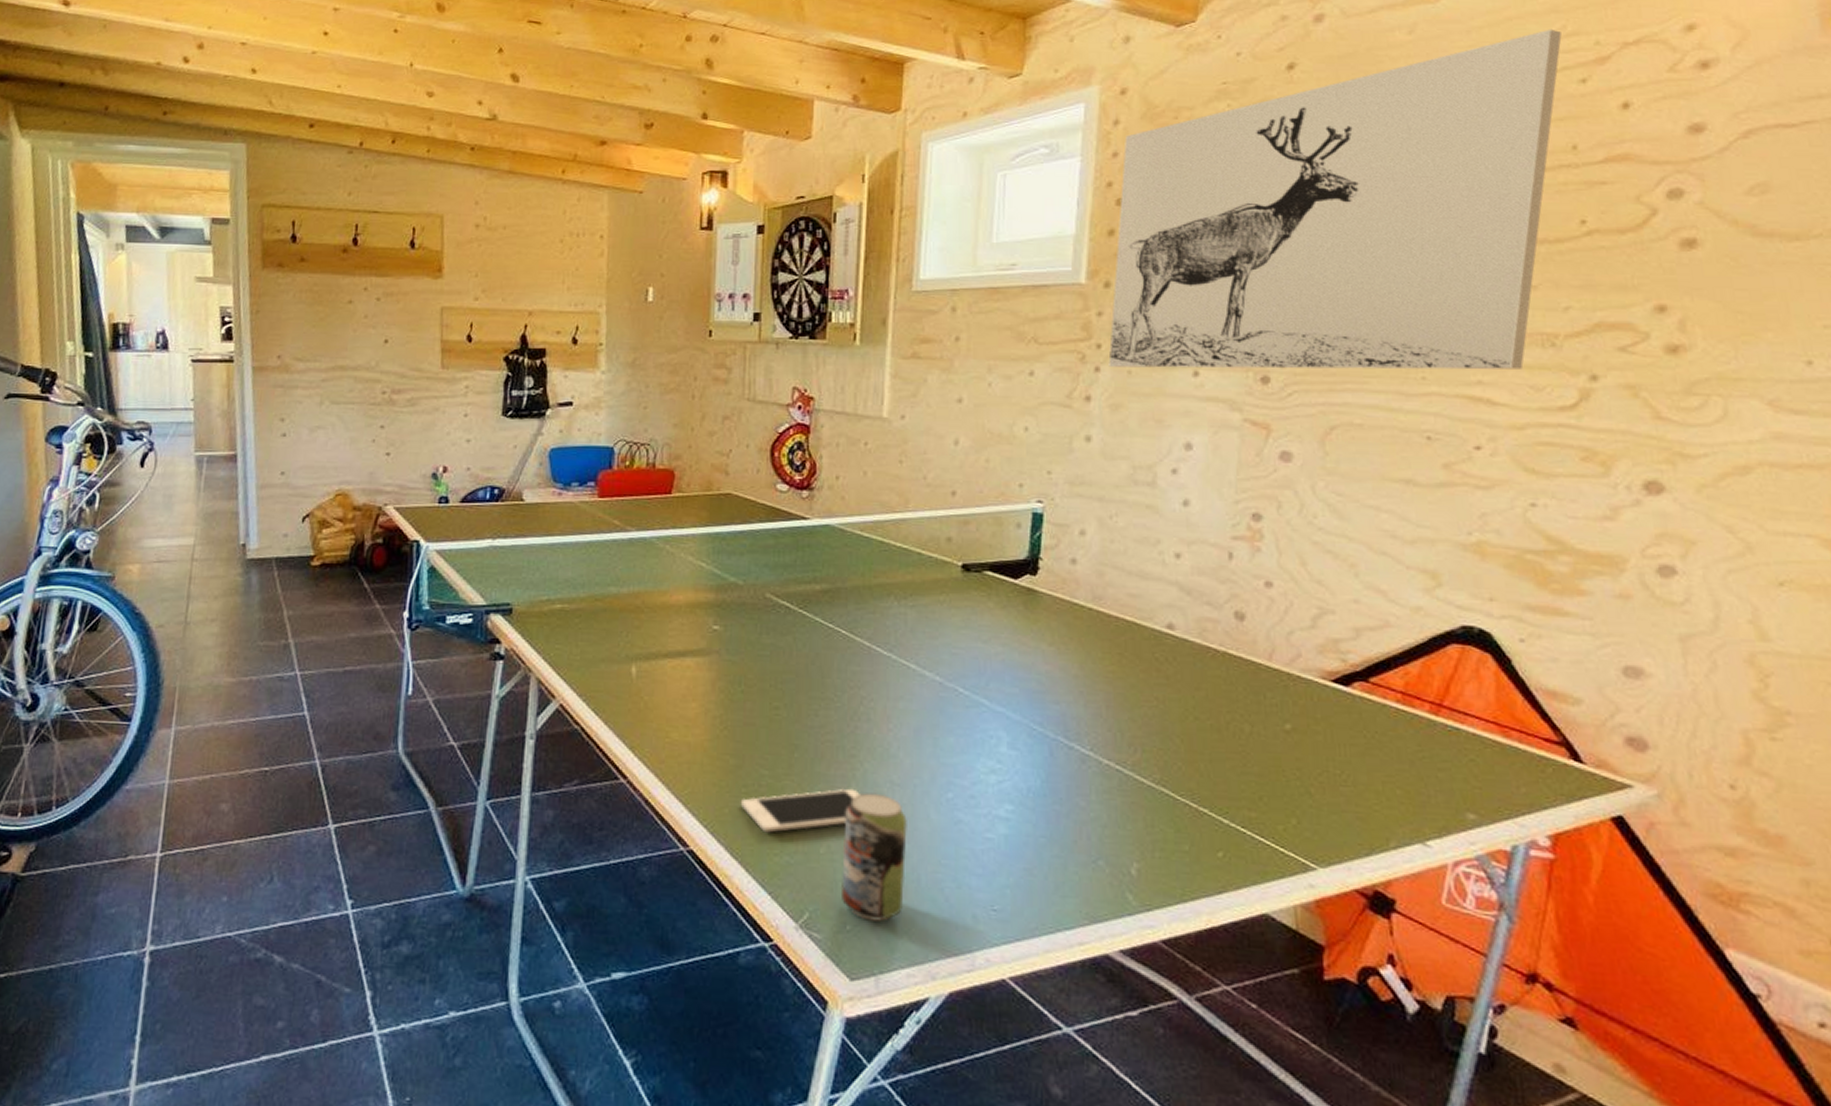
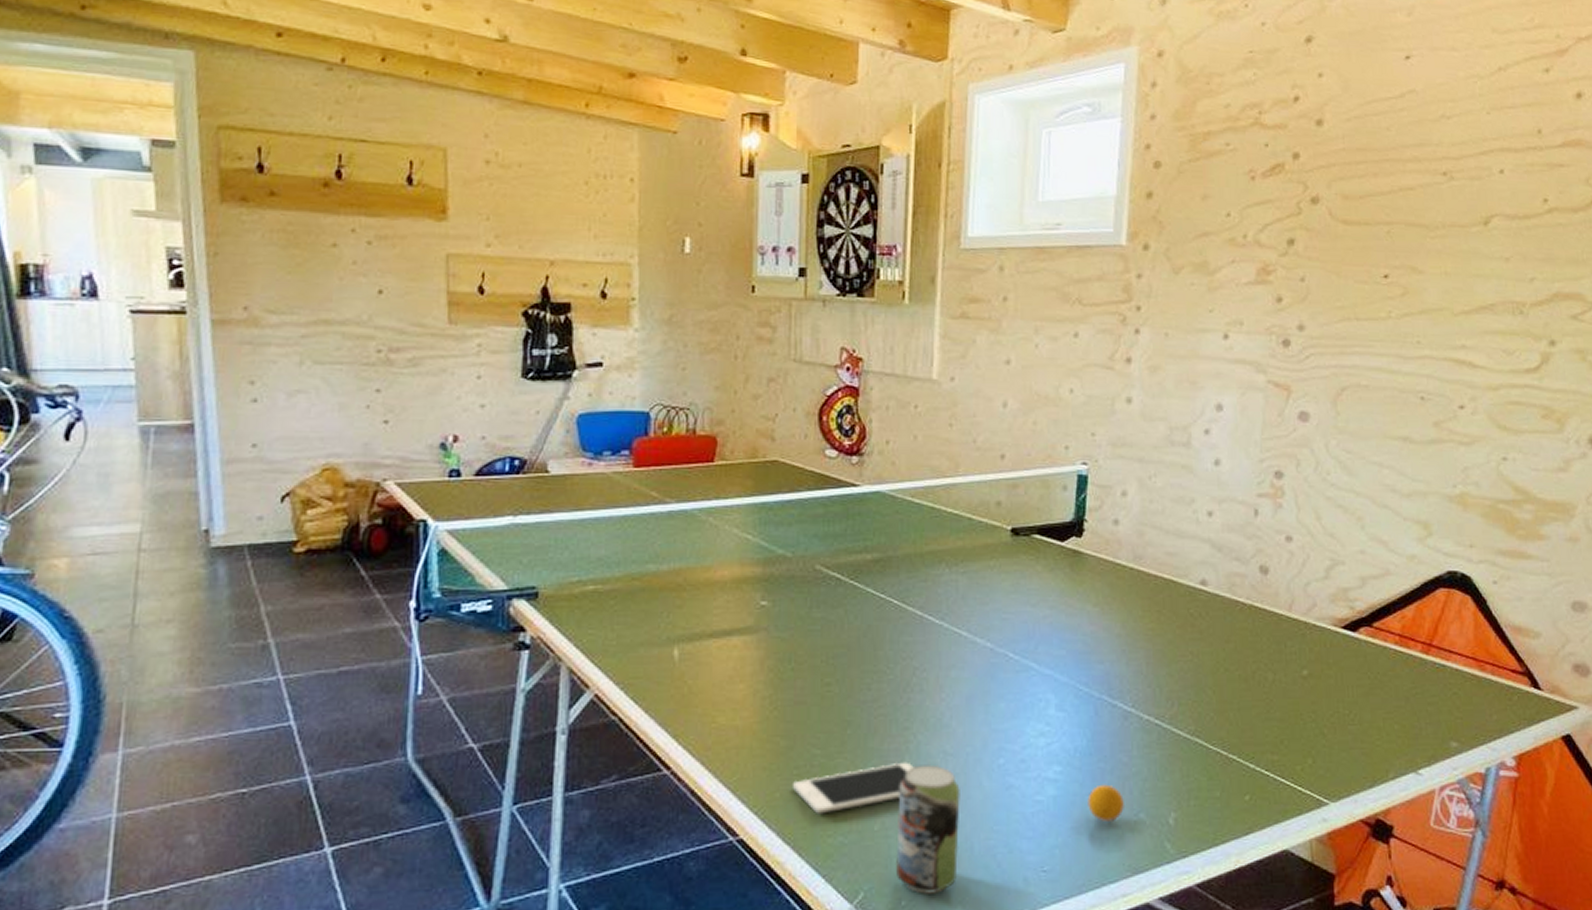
ping-pong ball: none [1041,827,1083,868] -> present [1087,784,1126,823]
wall art: present [1108,29,1562,370] -> none [1147,20,1530,335]

